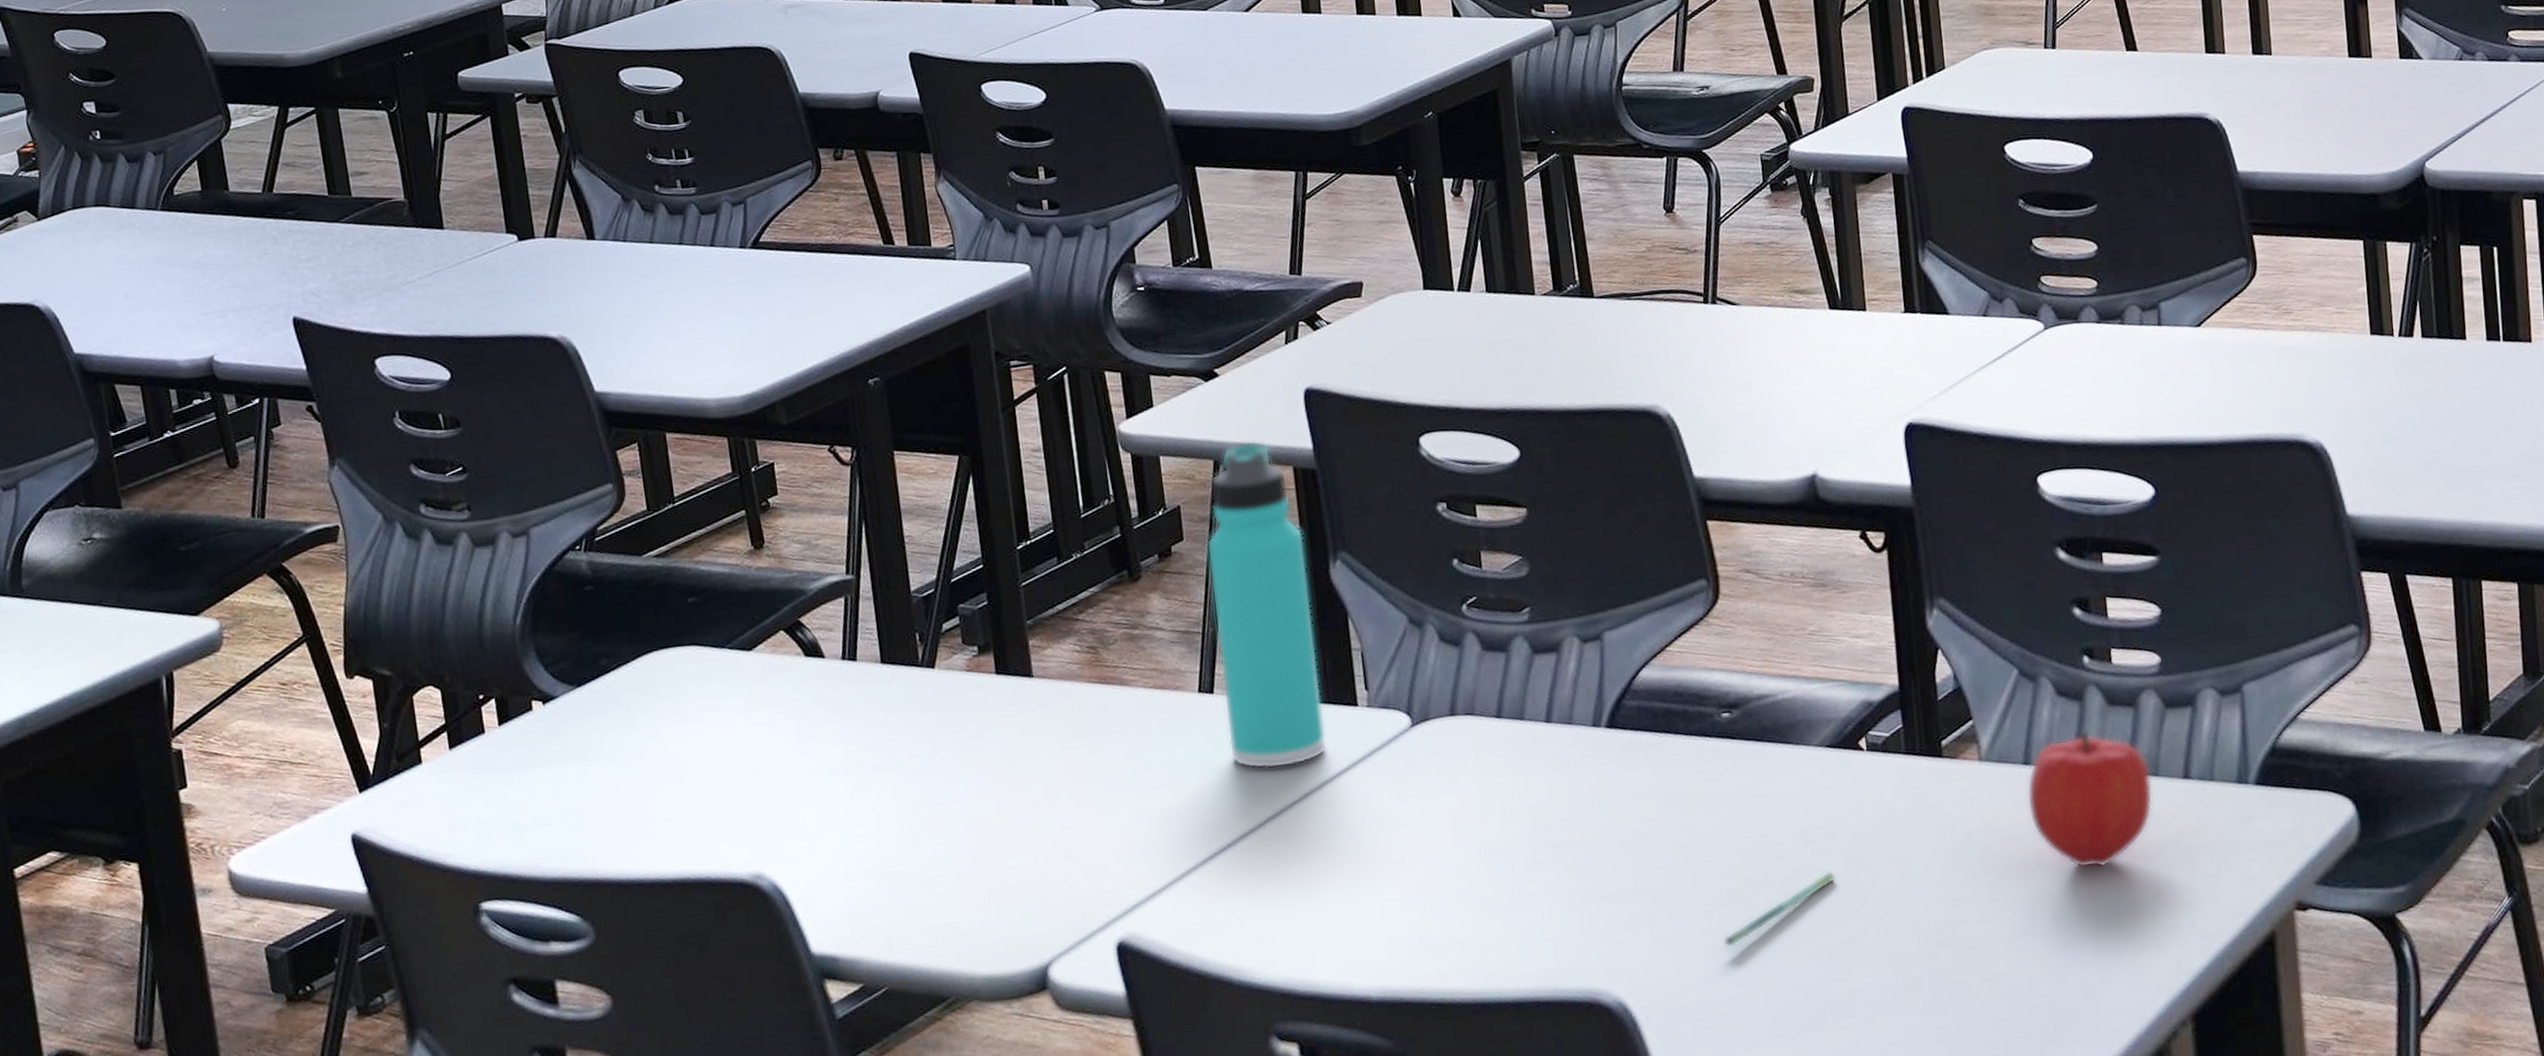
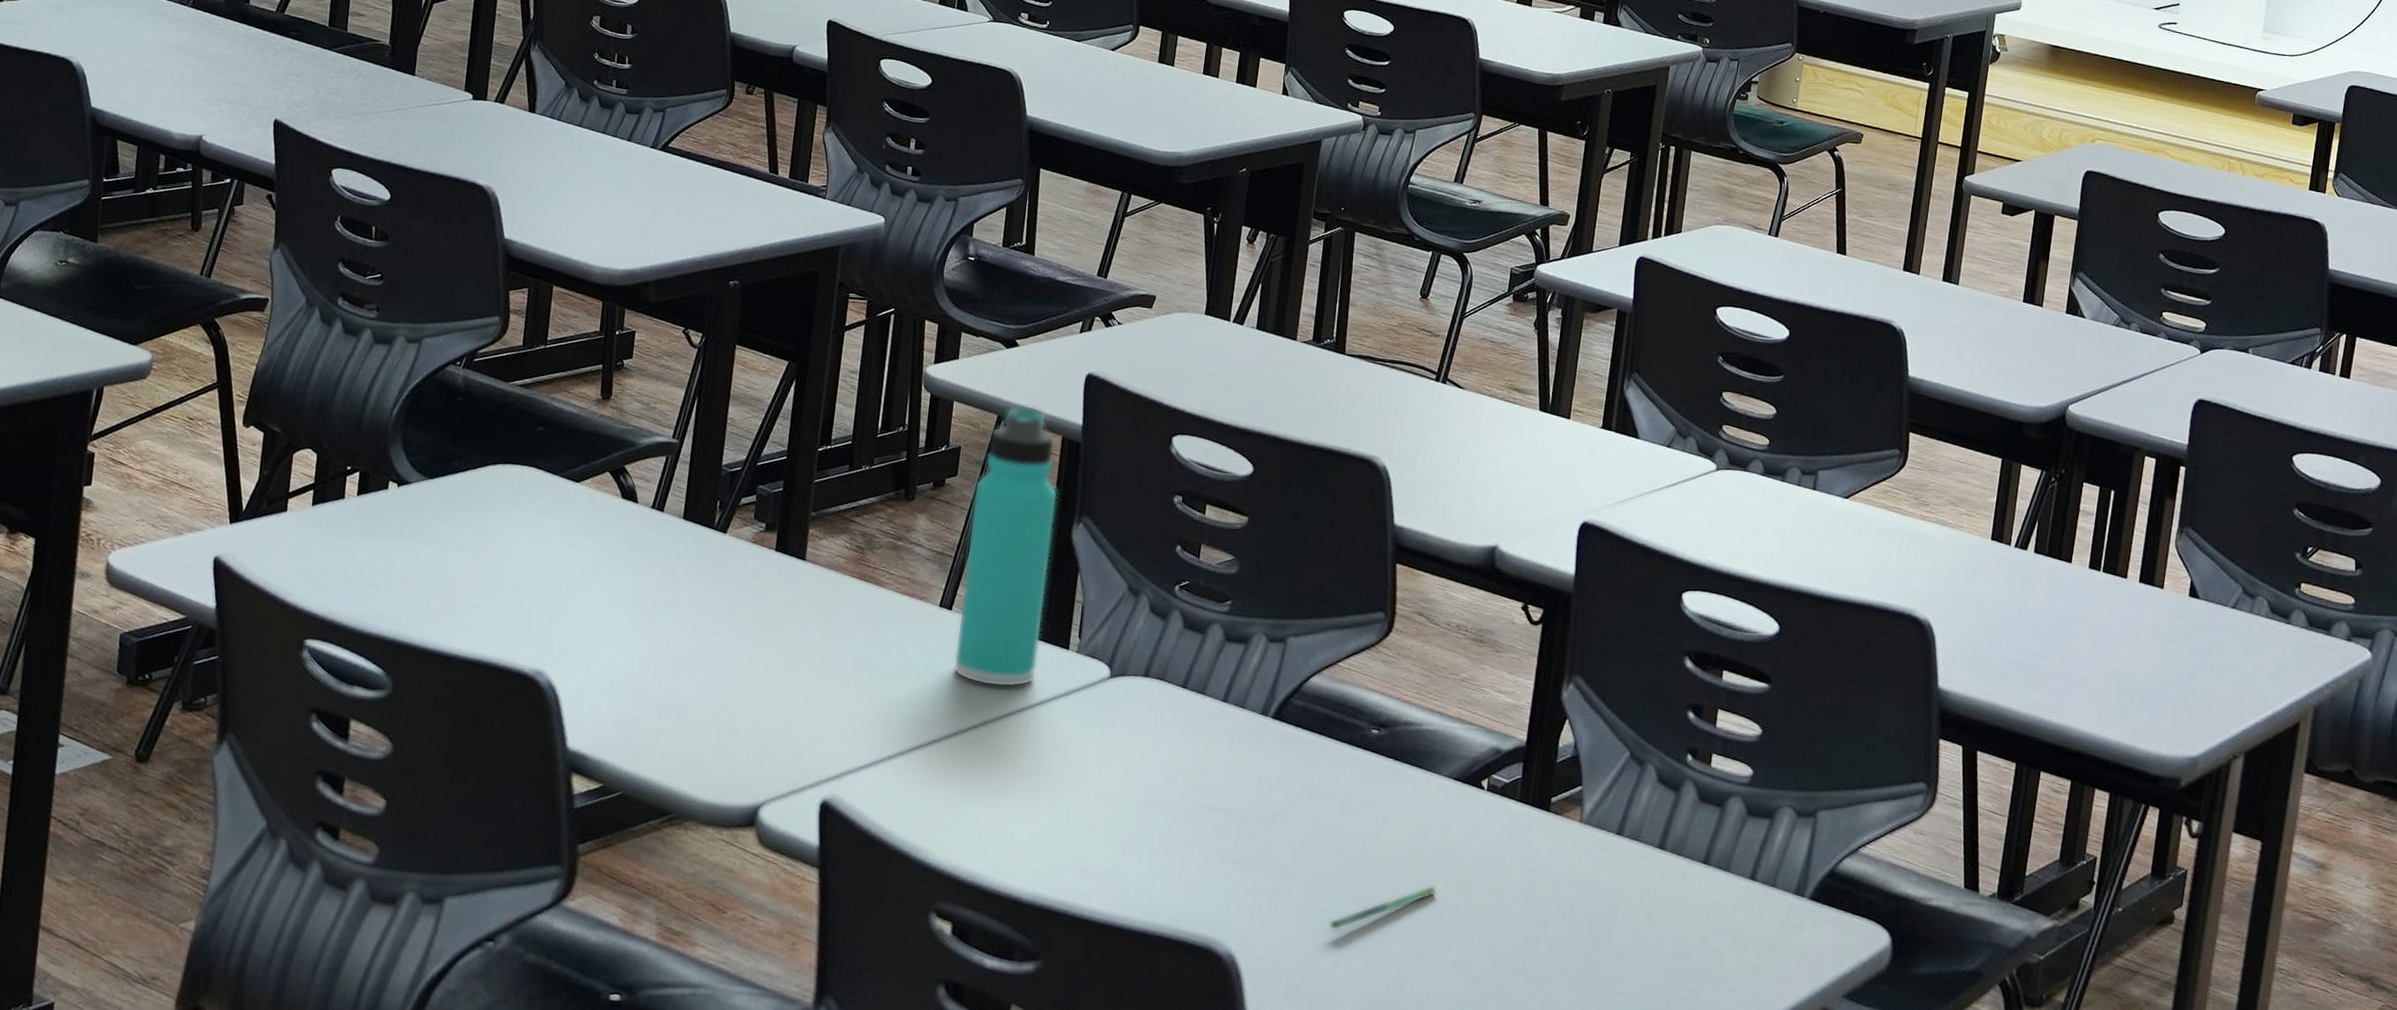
fruit: present [2026,730,2153,868] -> none [1612,817,1723,939]

